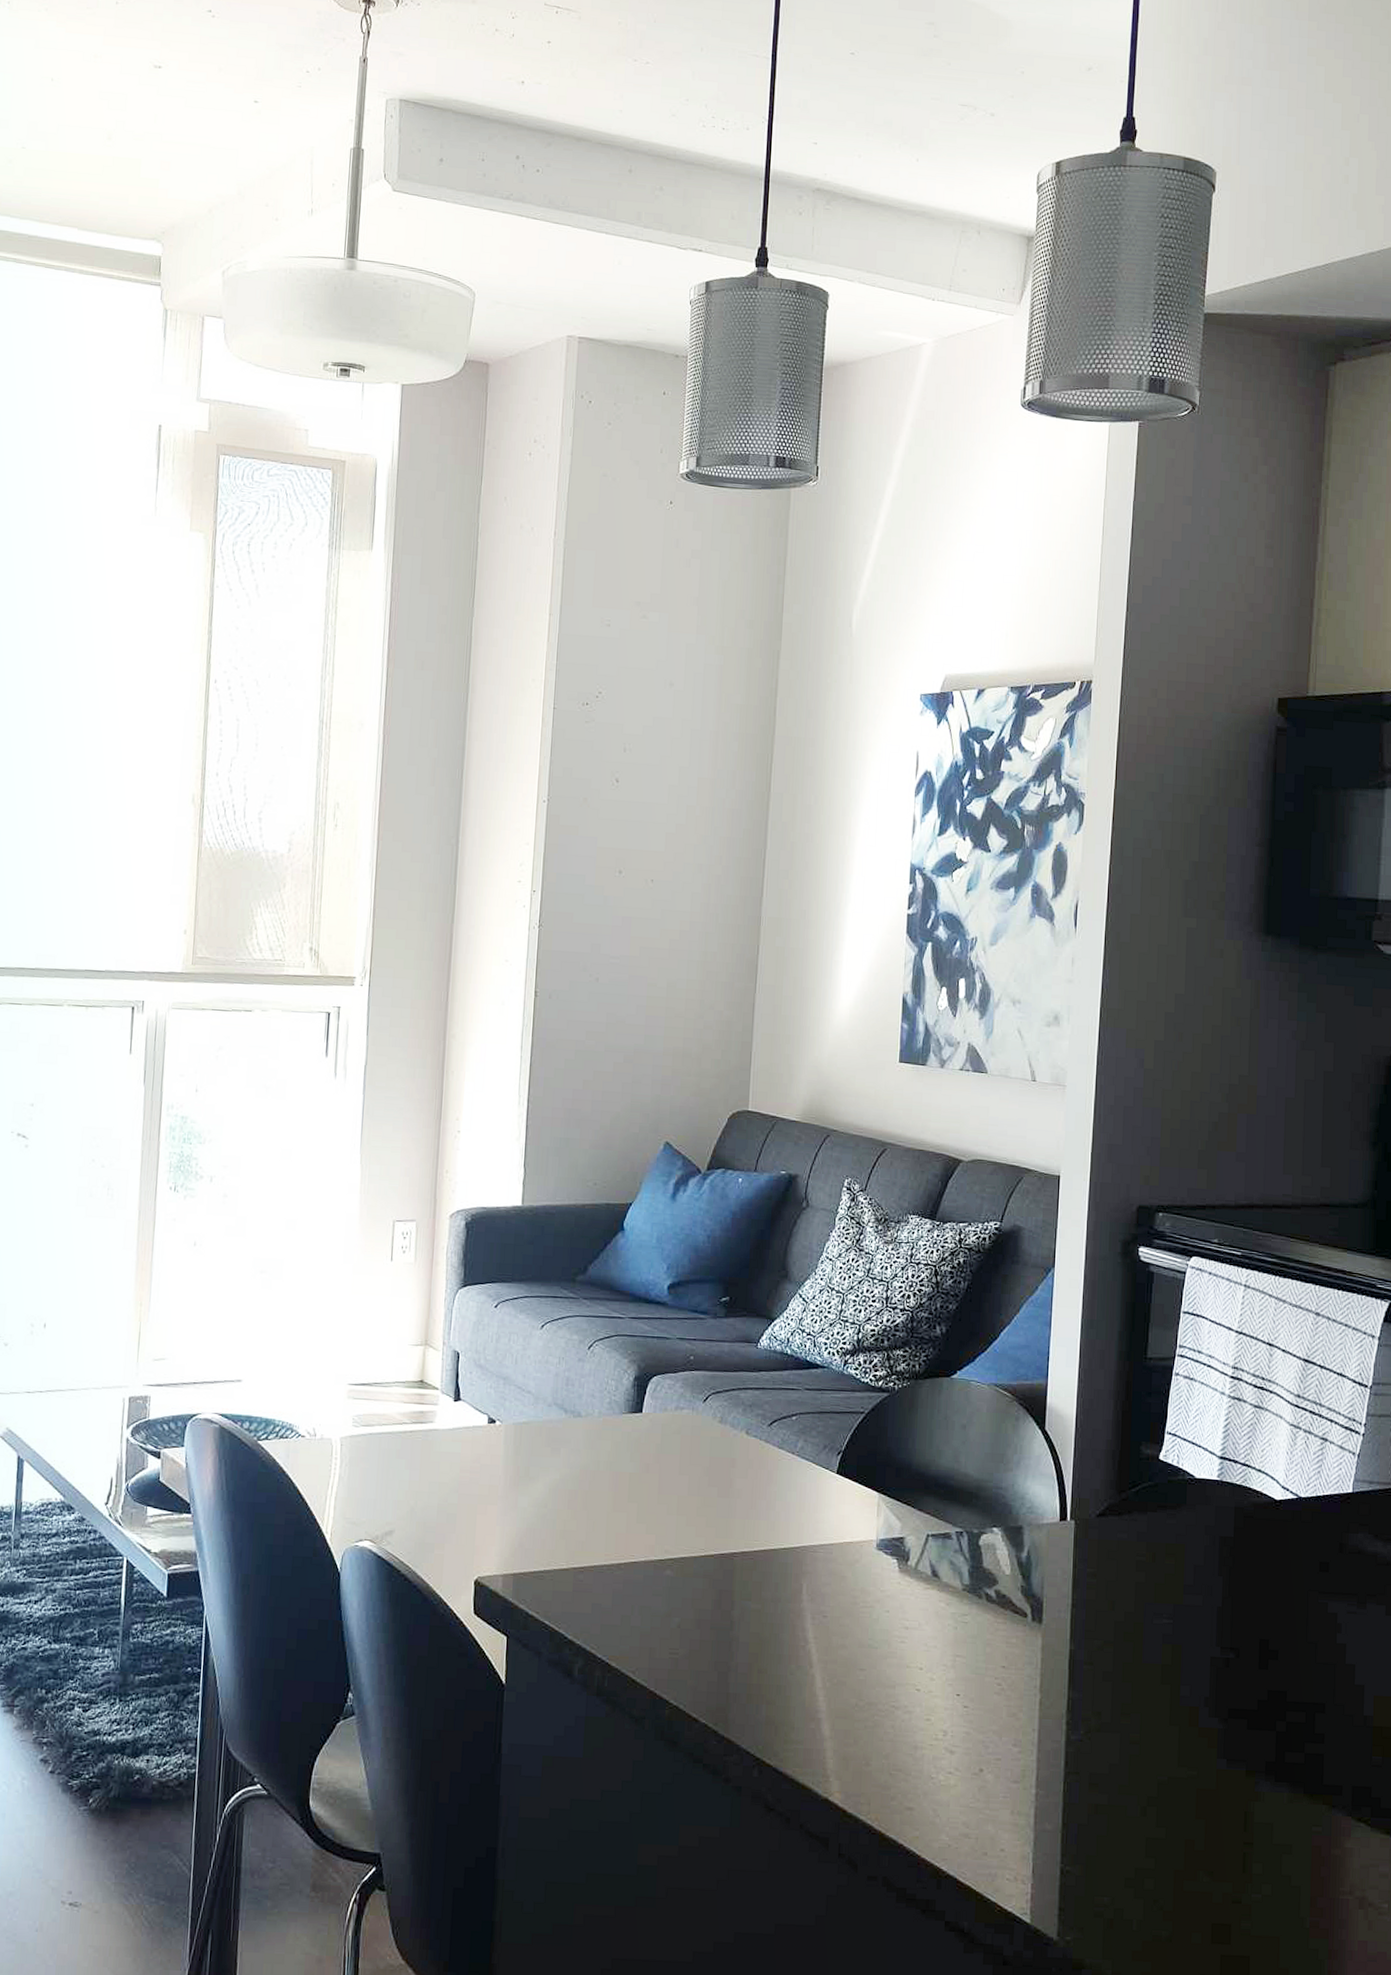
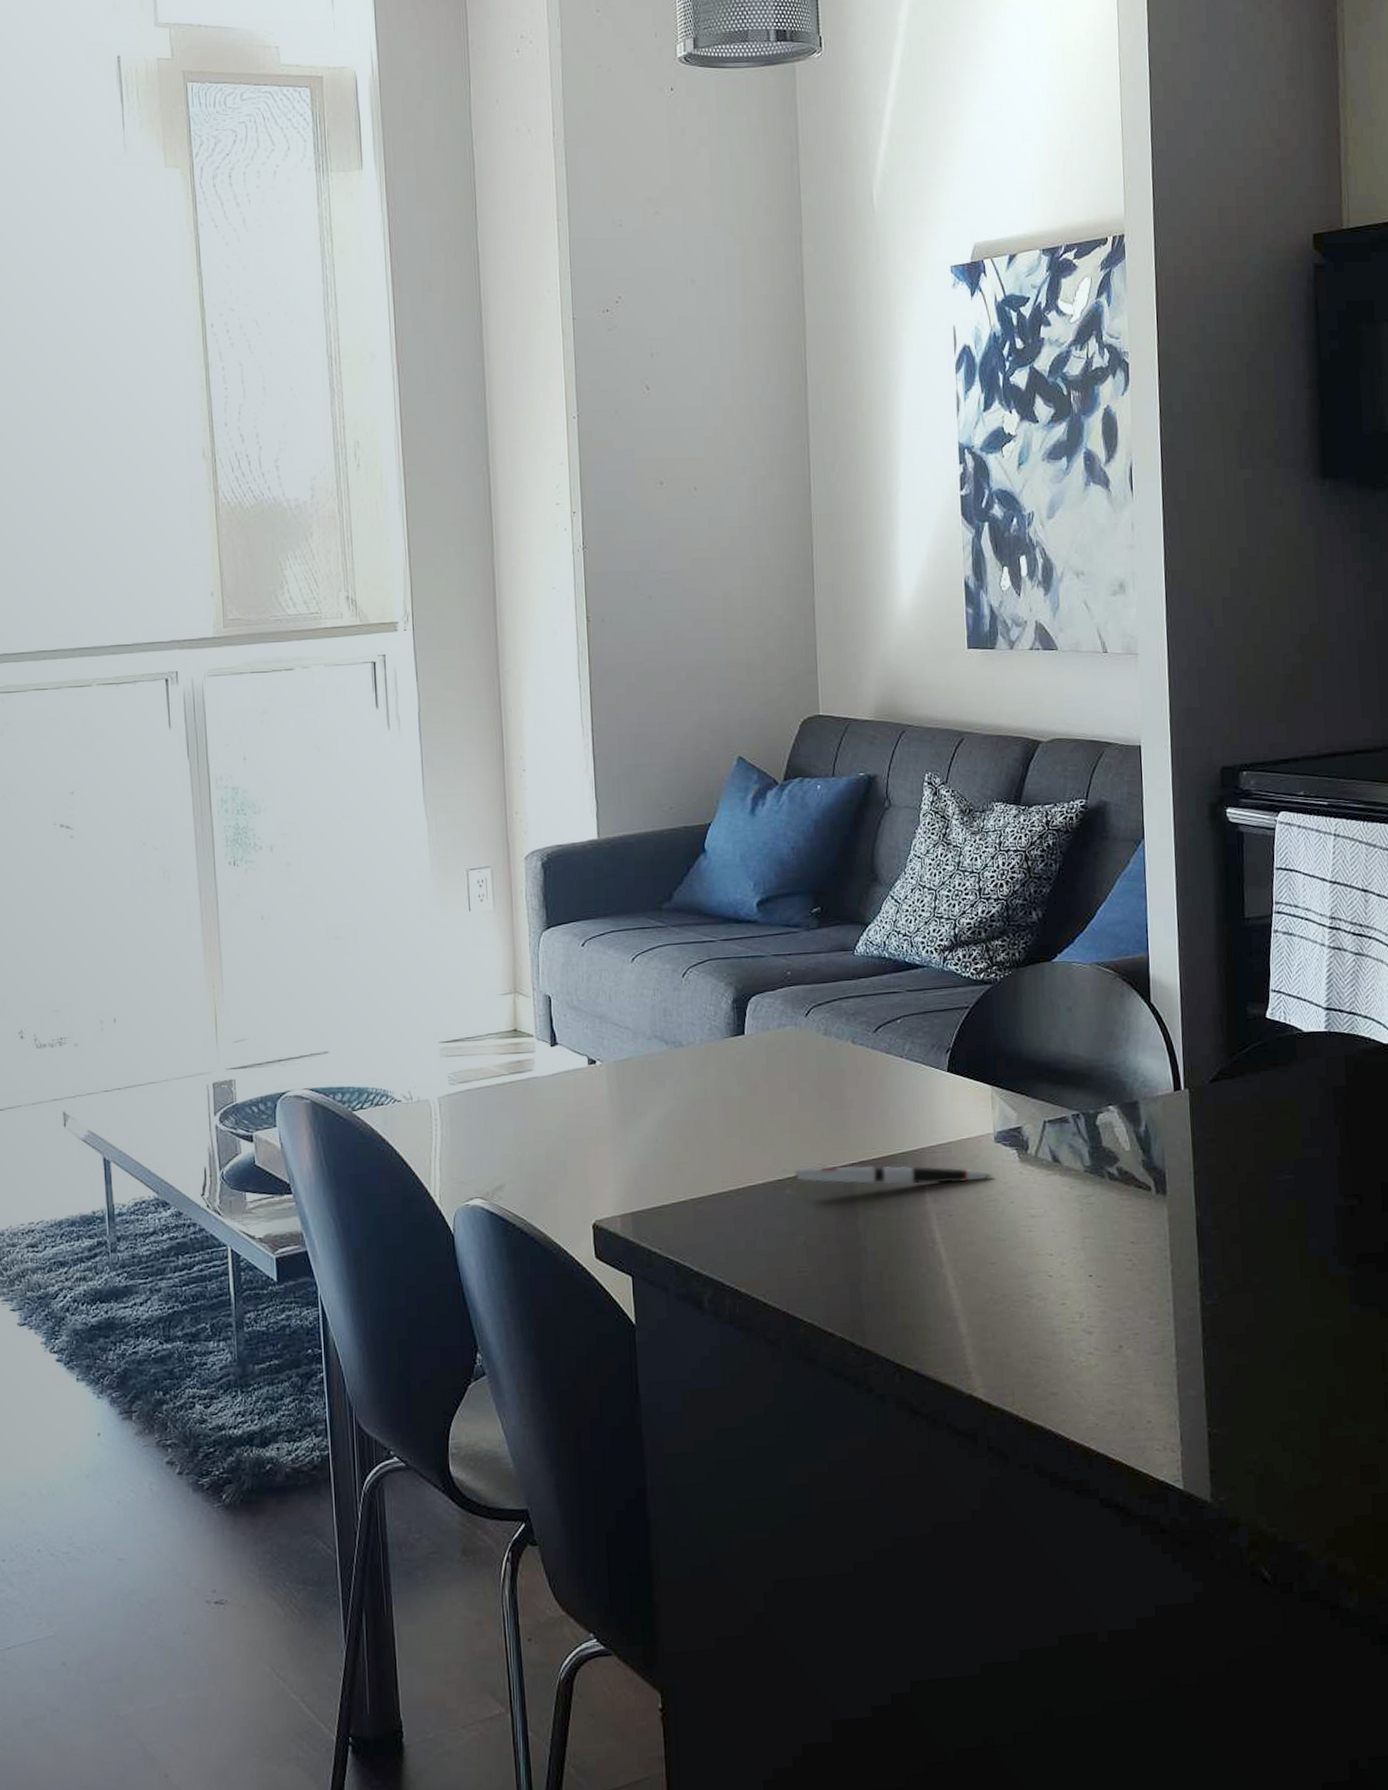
pen: none [677,1551,871,1586] -> present [795,1165,993,1185]

